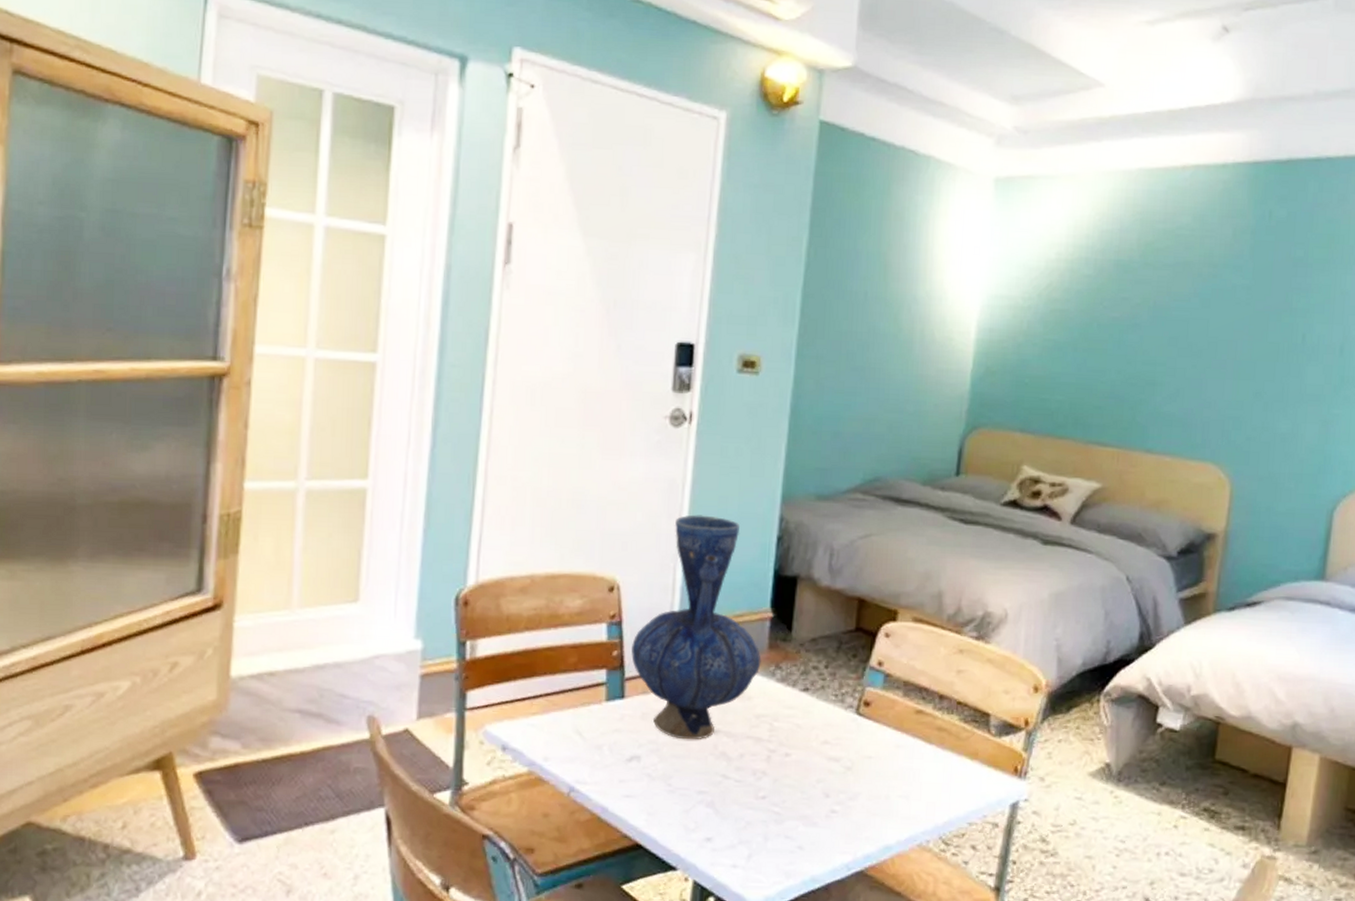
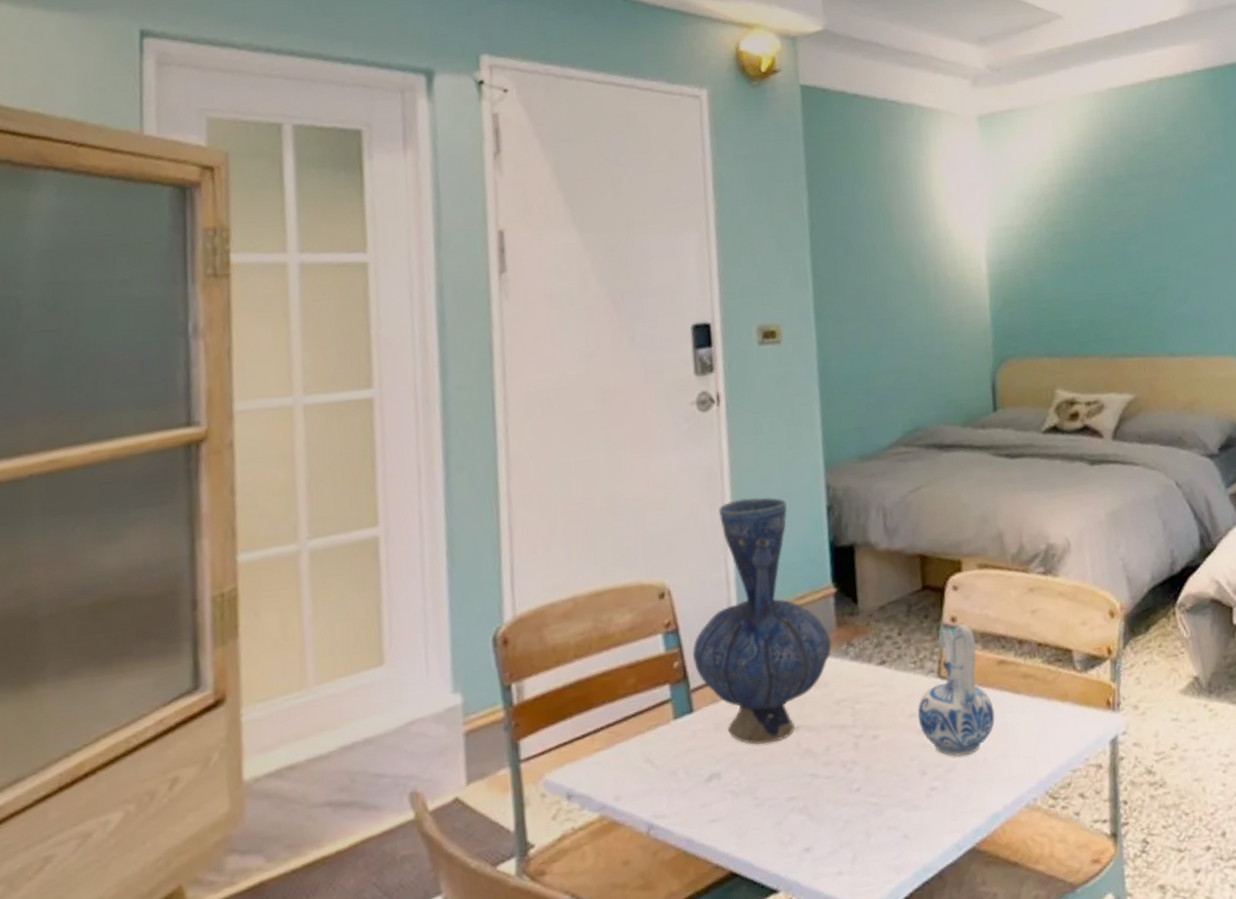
ceramic pitcher: none [830,670,904,788] -> present [917,624,995,757]

